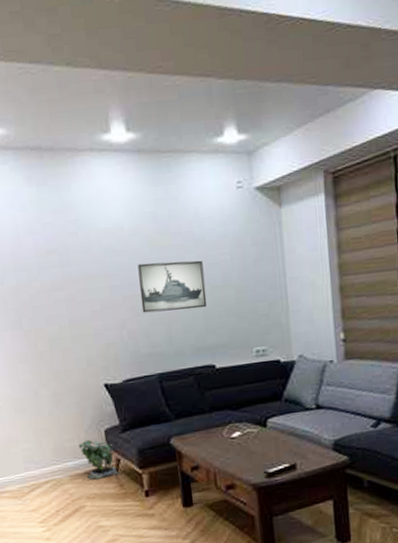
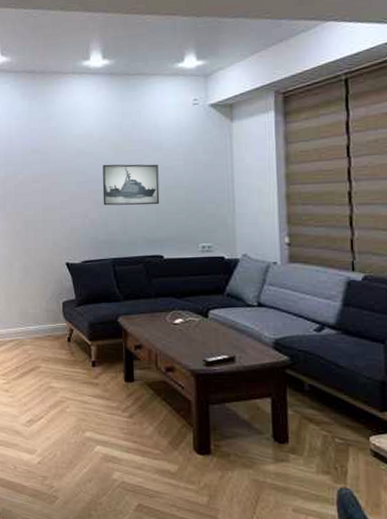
potted plant: present [79,439,120,480] -> none [40,309,72,345]

